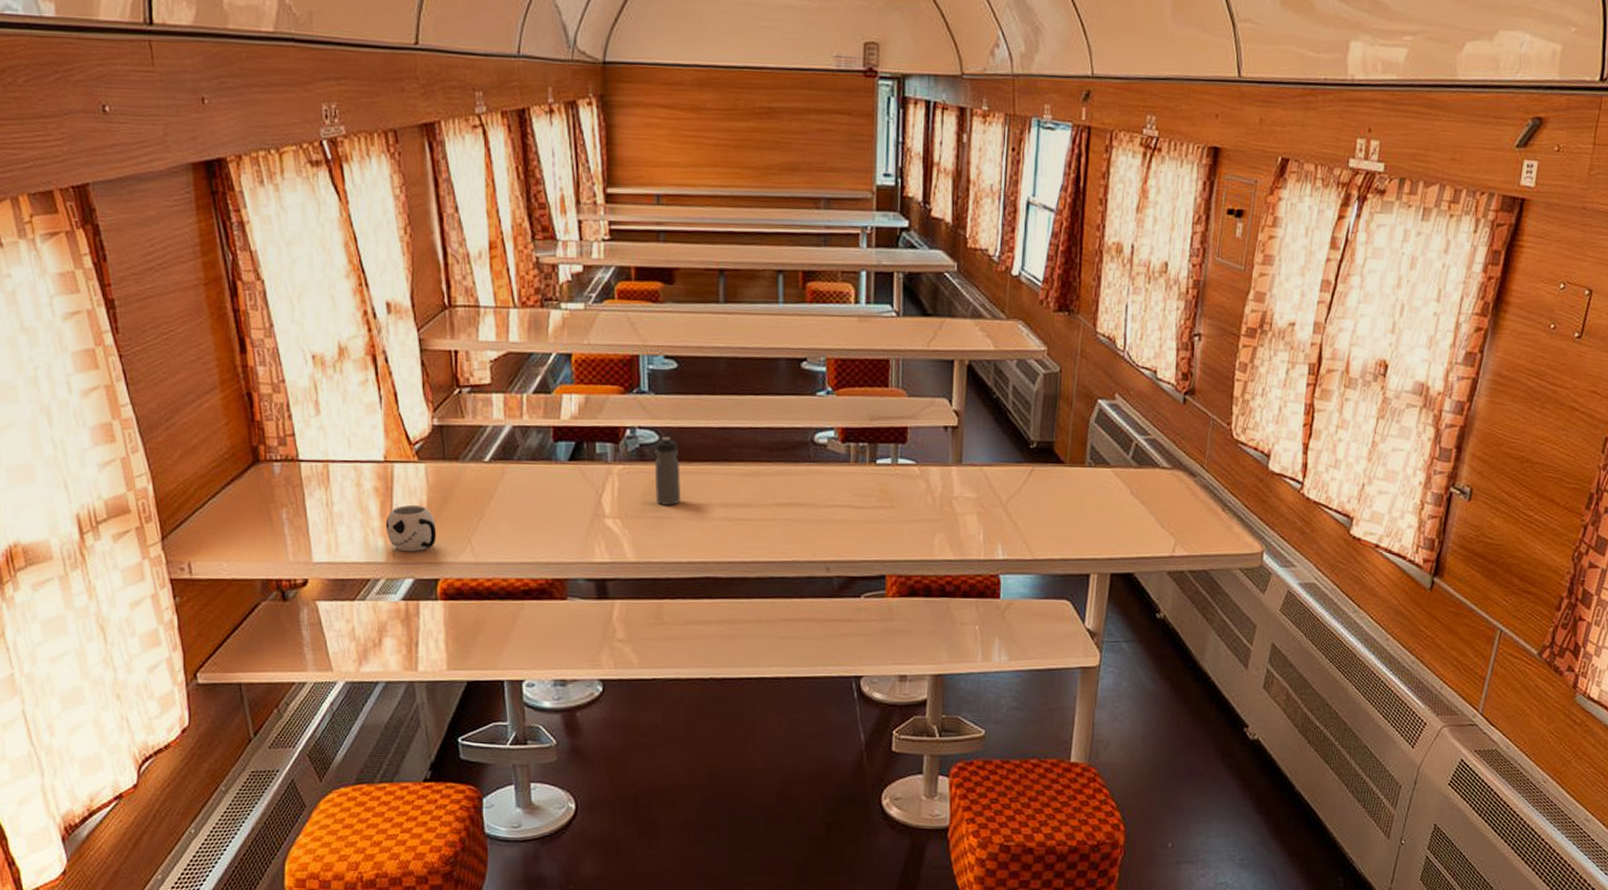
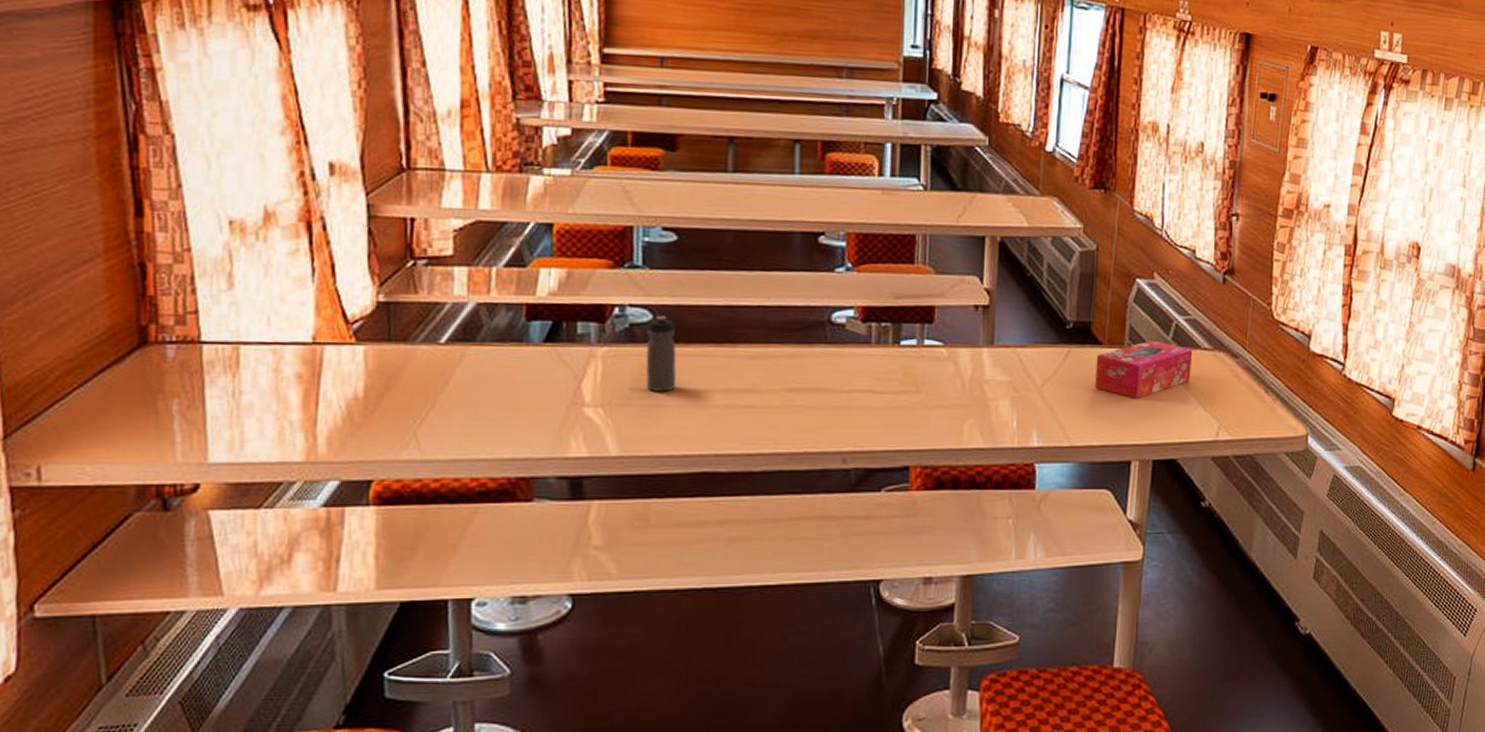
mug: present [385,504,437,552] -> none [307,393,374,449]
tissue box: none [1057,459,1152,515] -> present [1095,340,1193,399]

